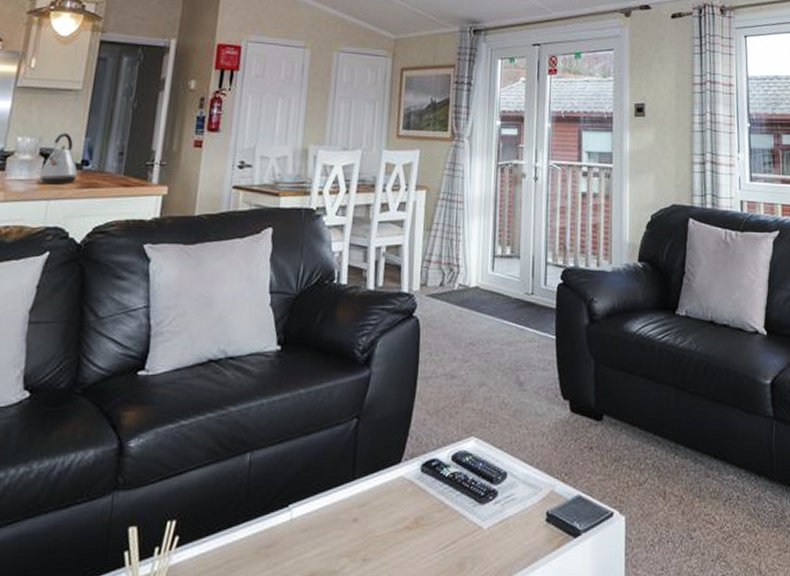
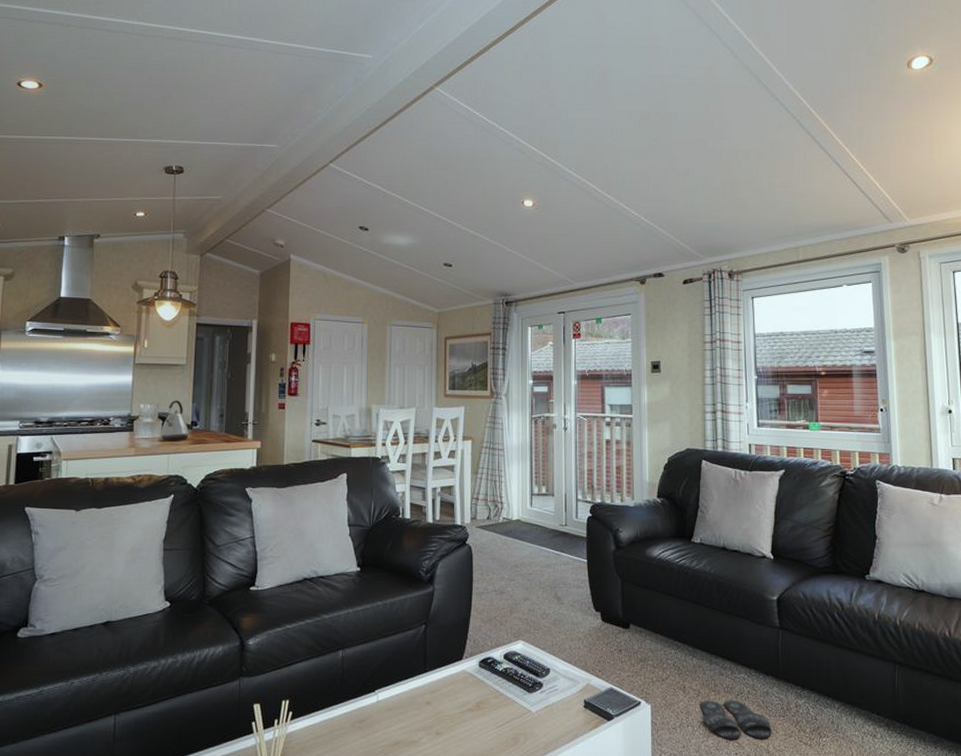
slippers: none [683,507,764,558] -> present [701,700,772,740]

